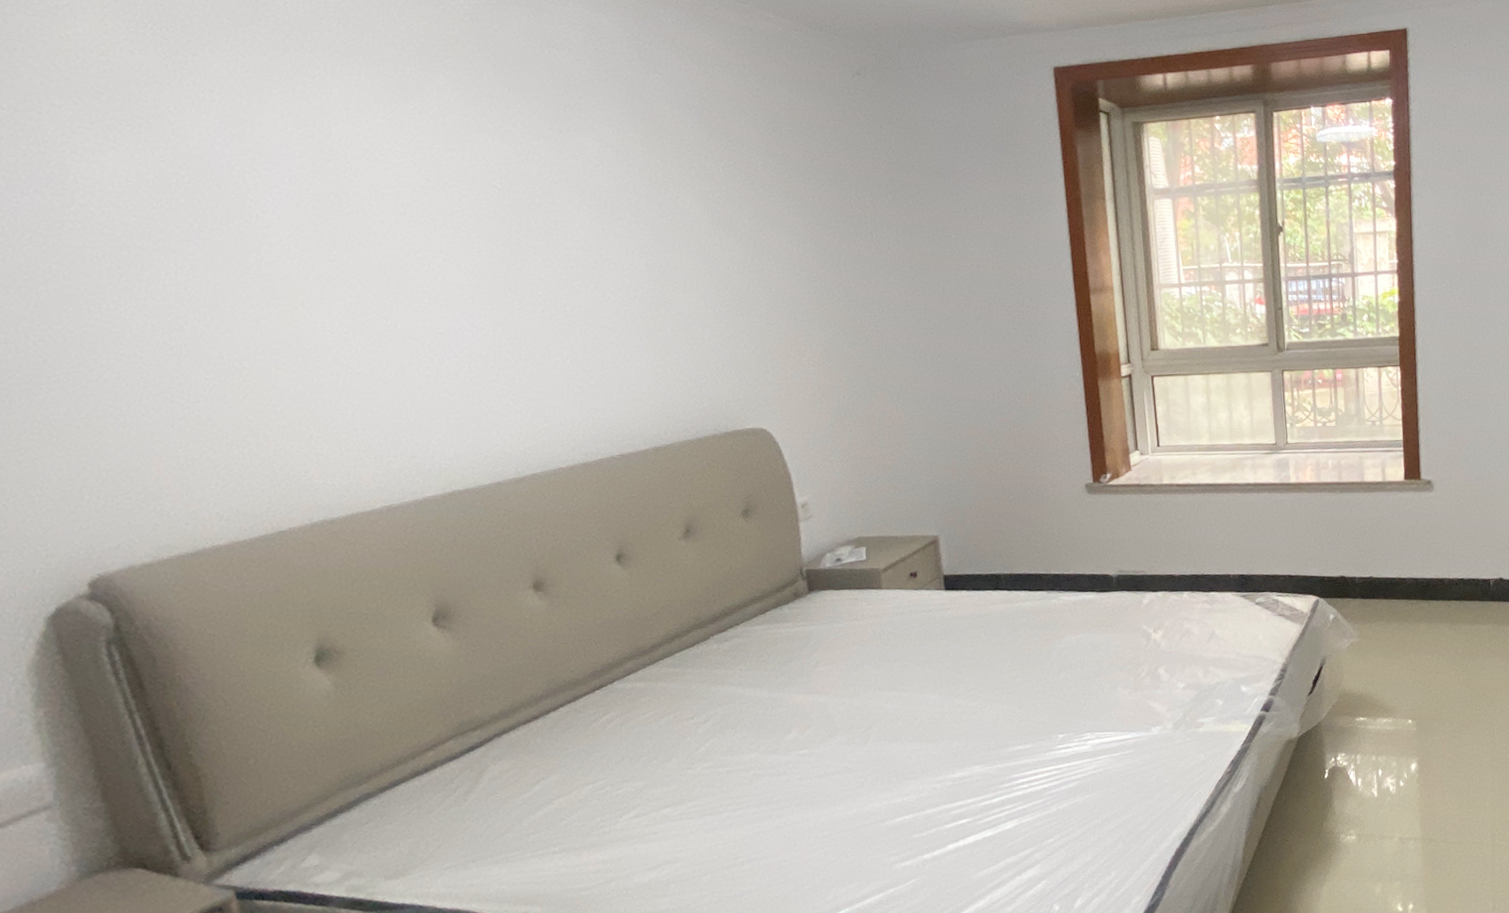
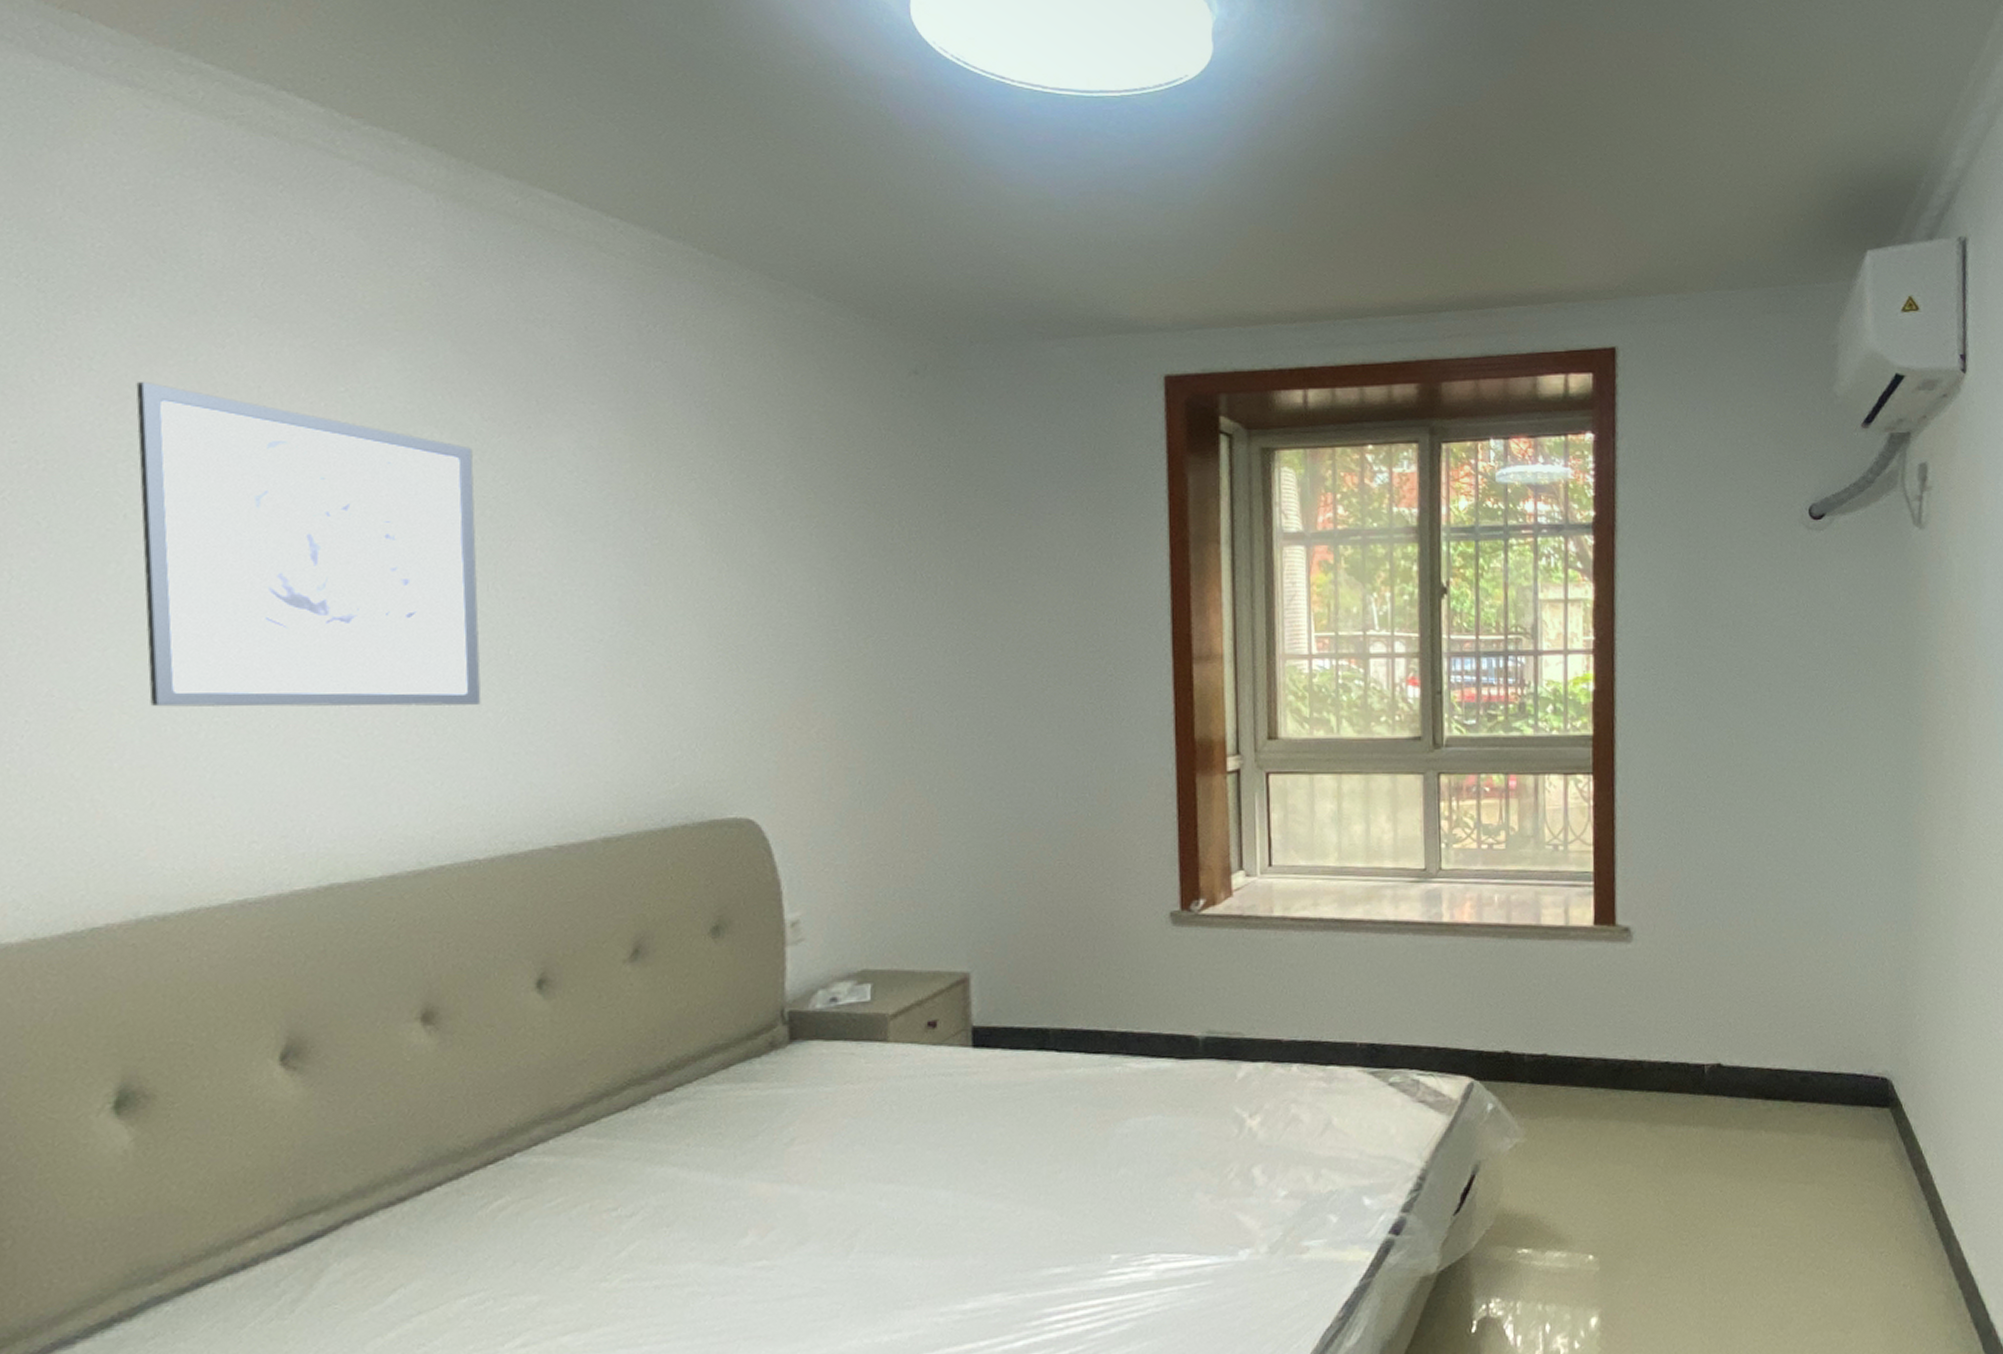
wall art: none [250,109,550,363] -> present [136,382,481,707]

